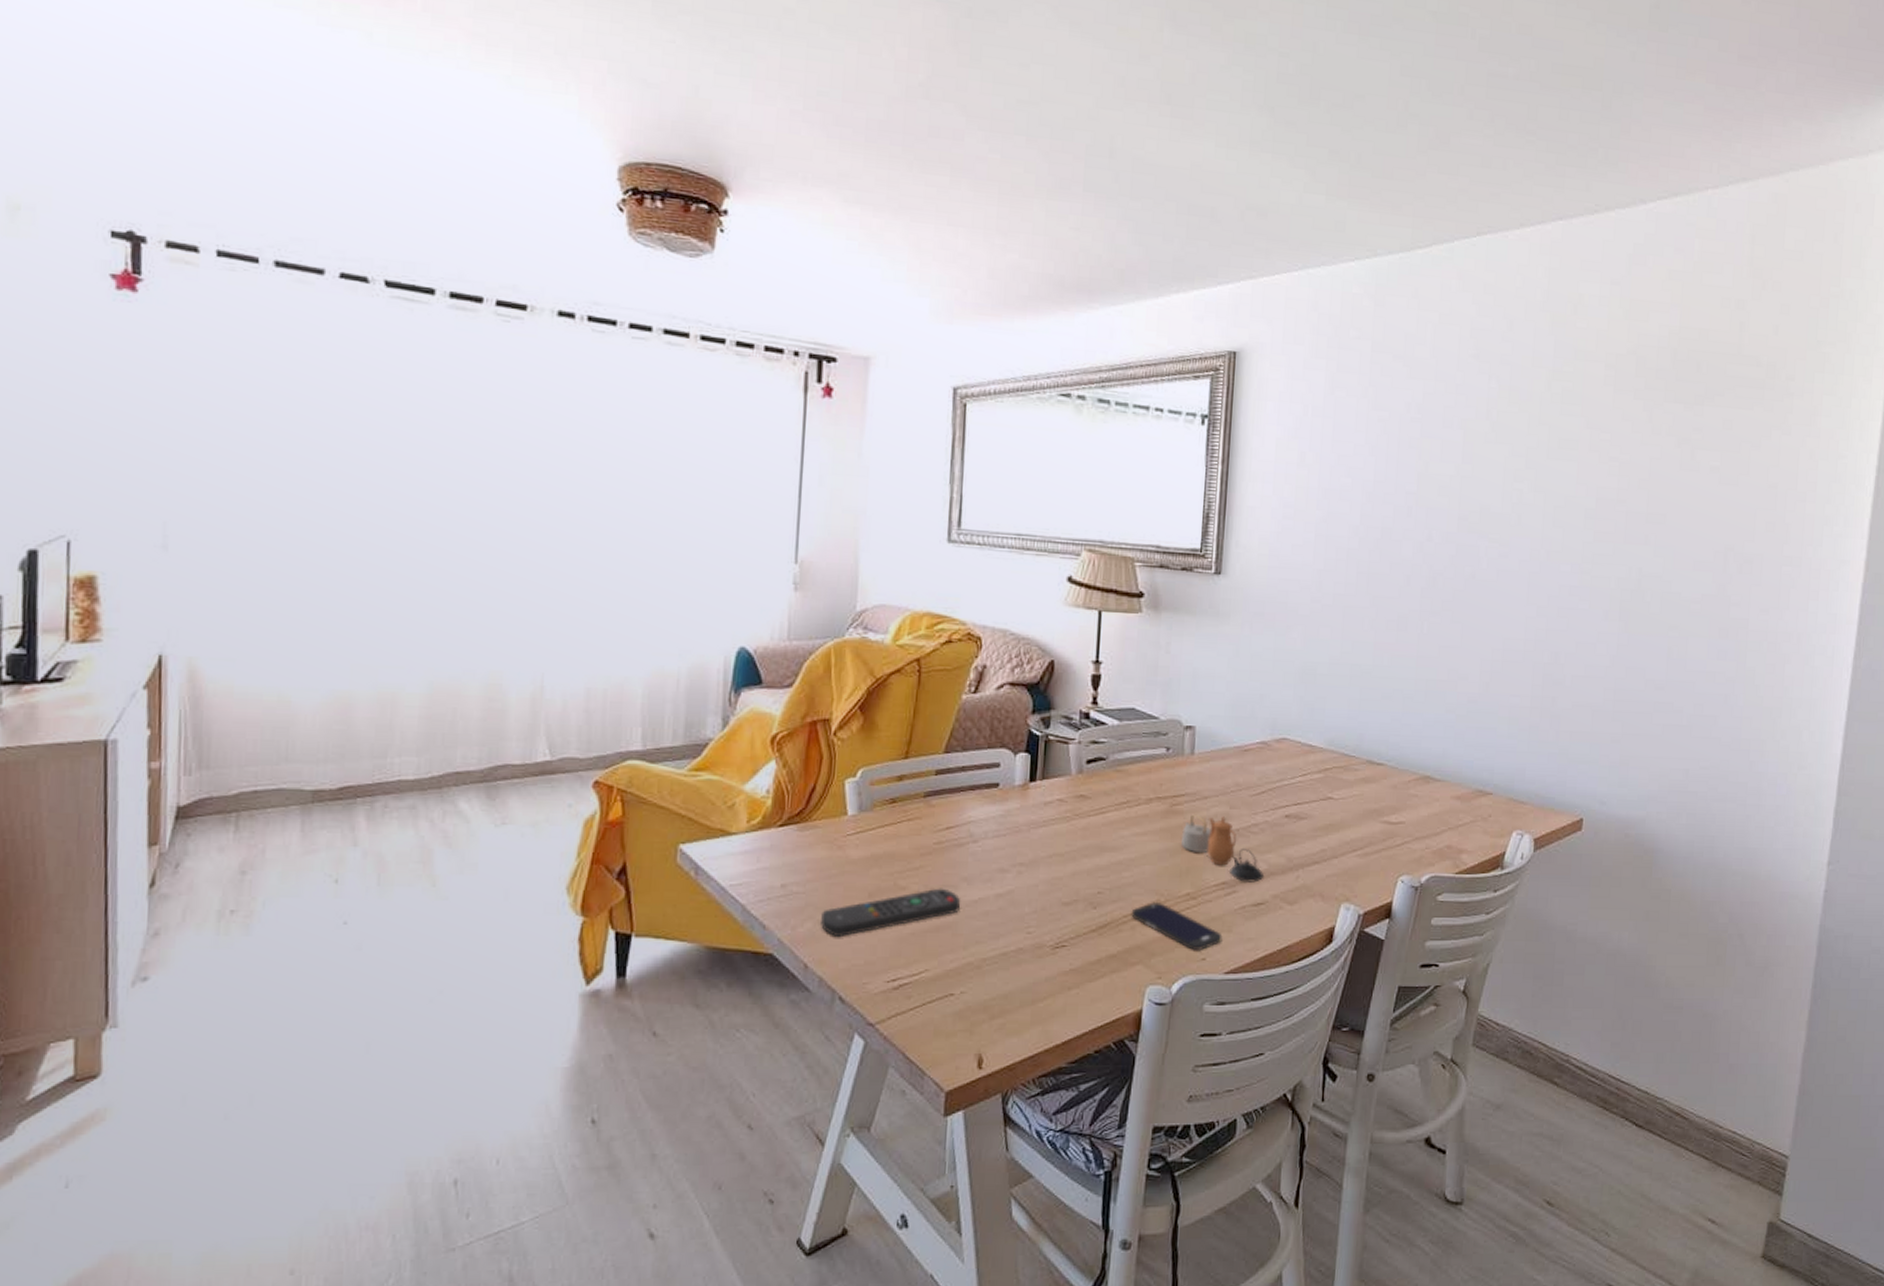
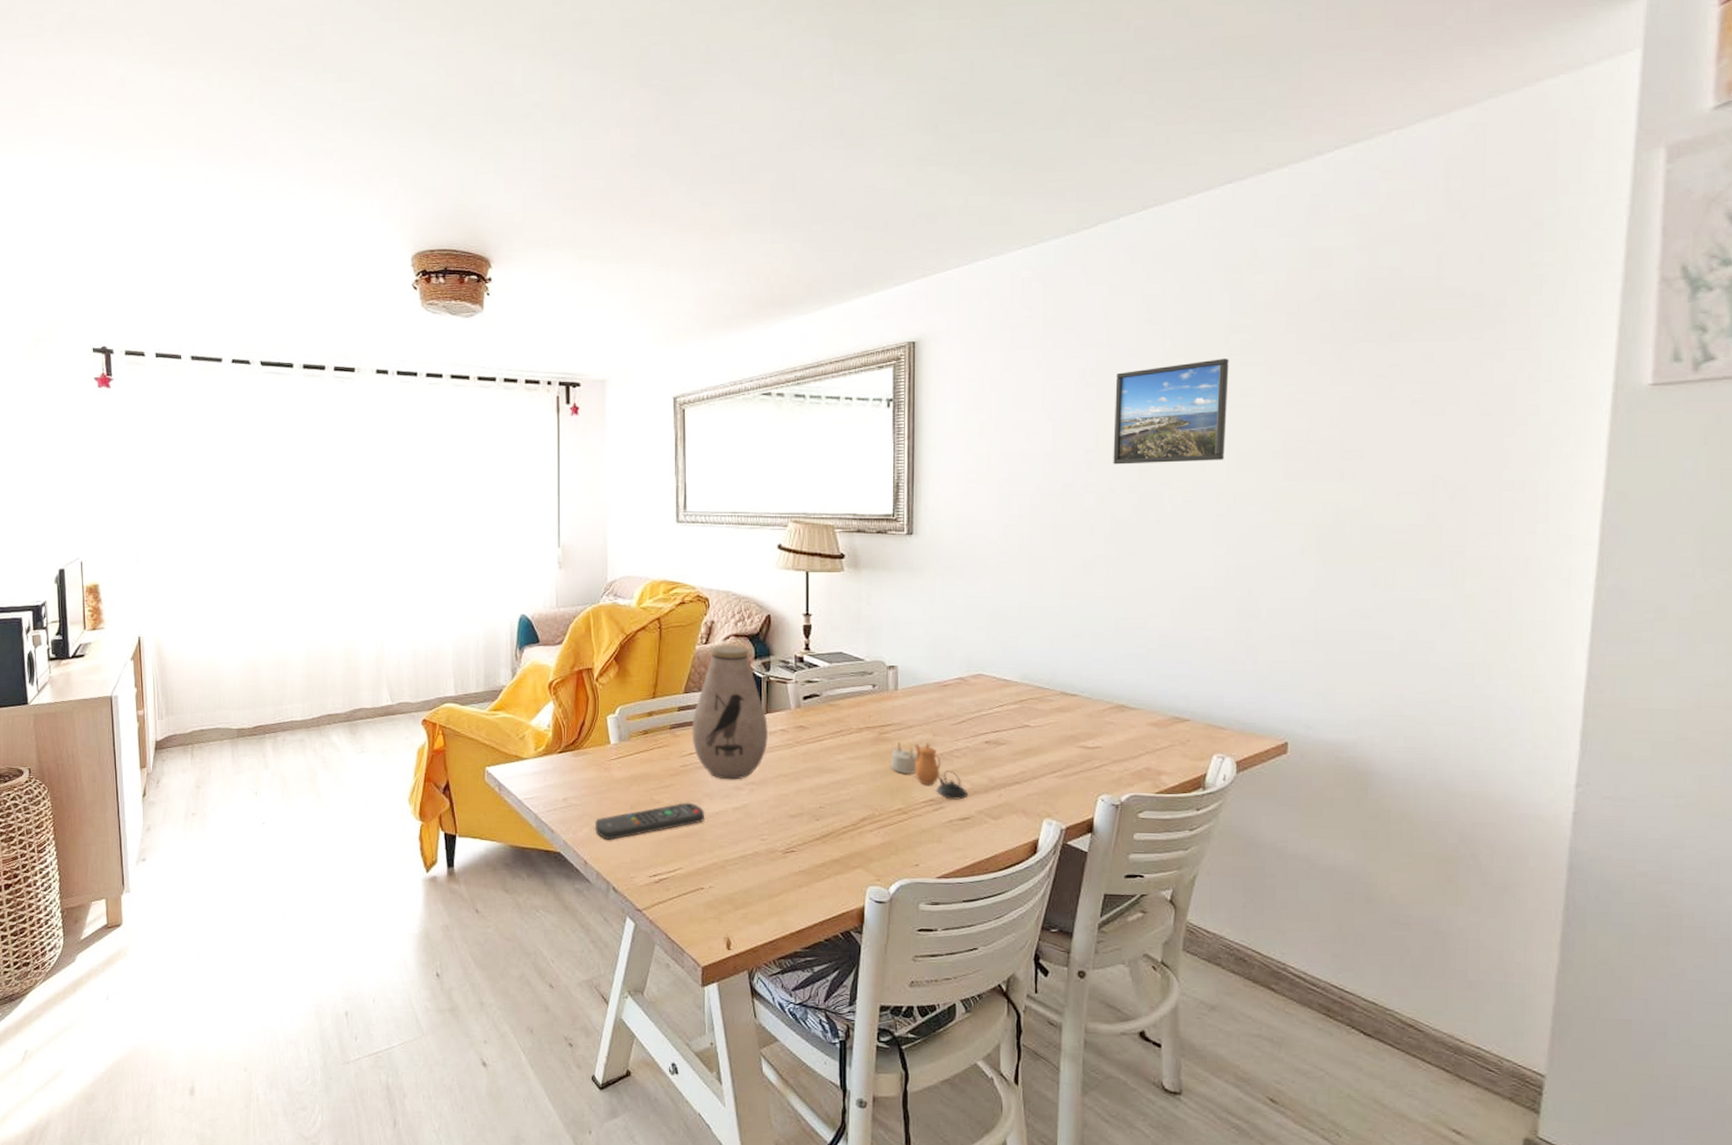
vase: none [950,695,1043,861] -> present [692,645,768,780]
smartphone: present [1131,901,1223,951] -> none [850,815,933,858]
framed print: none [1433,405,1550,515] -> present [1113,358,1229,465]

